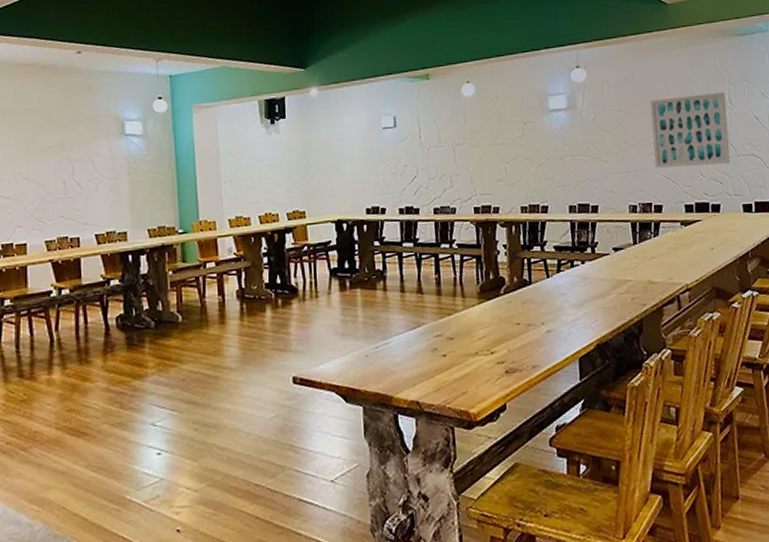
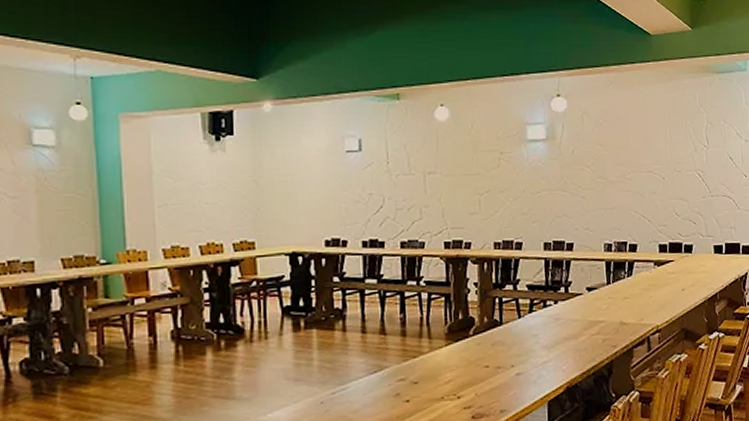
wall art: present [650,91,731,168] -> none [629,130,705,206]

